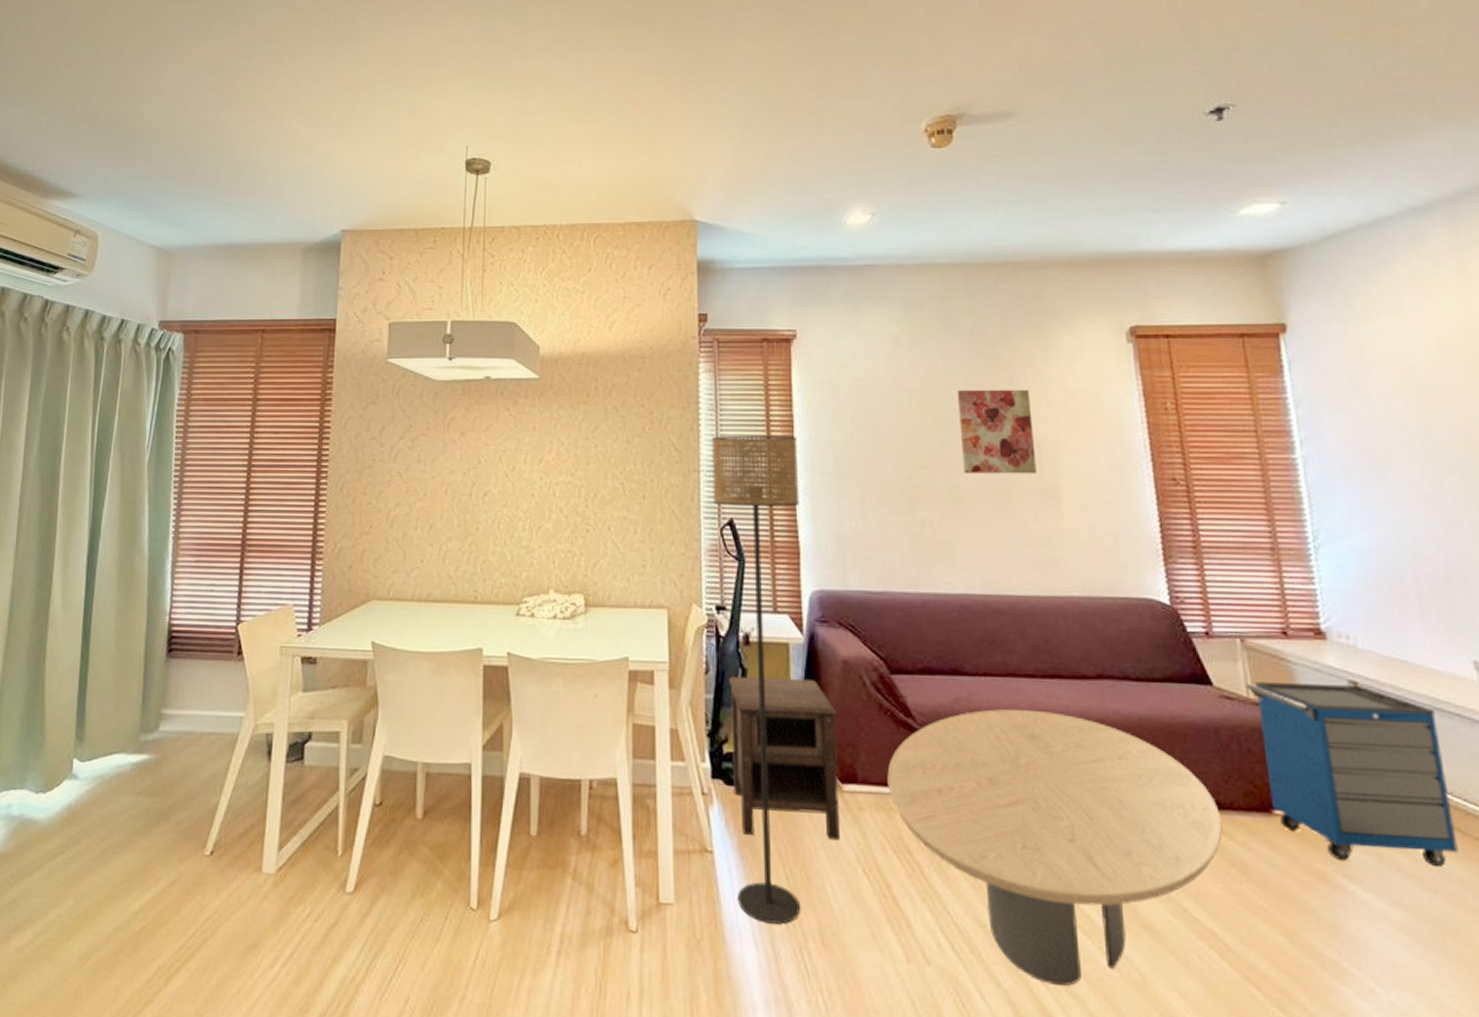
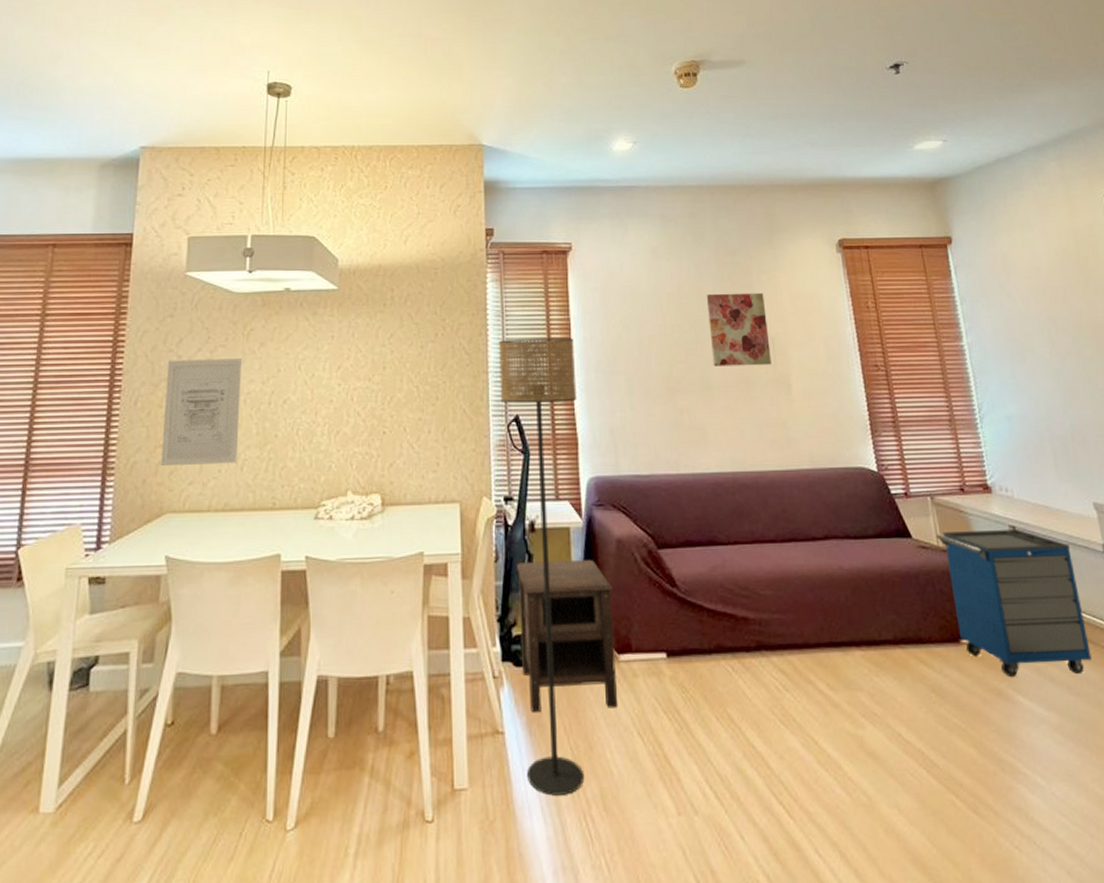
wall art: none [366,448,444,554] -> present [161,359,243,465]
coffee table: present [887,708,1223,986] -> none [657,571,925,817]

